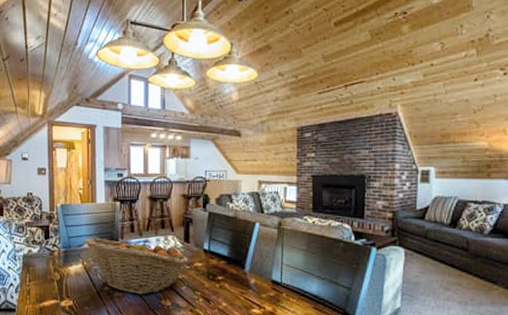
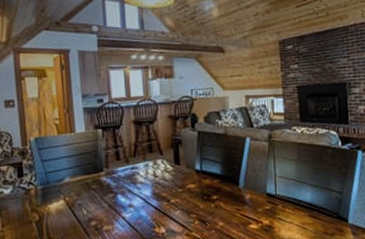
fruit basket: present [84,237,189,295] -> none [64,165,181,226]

